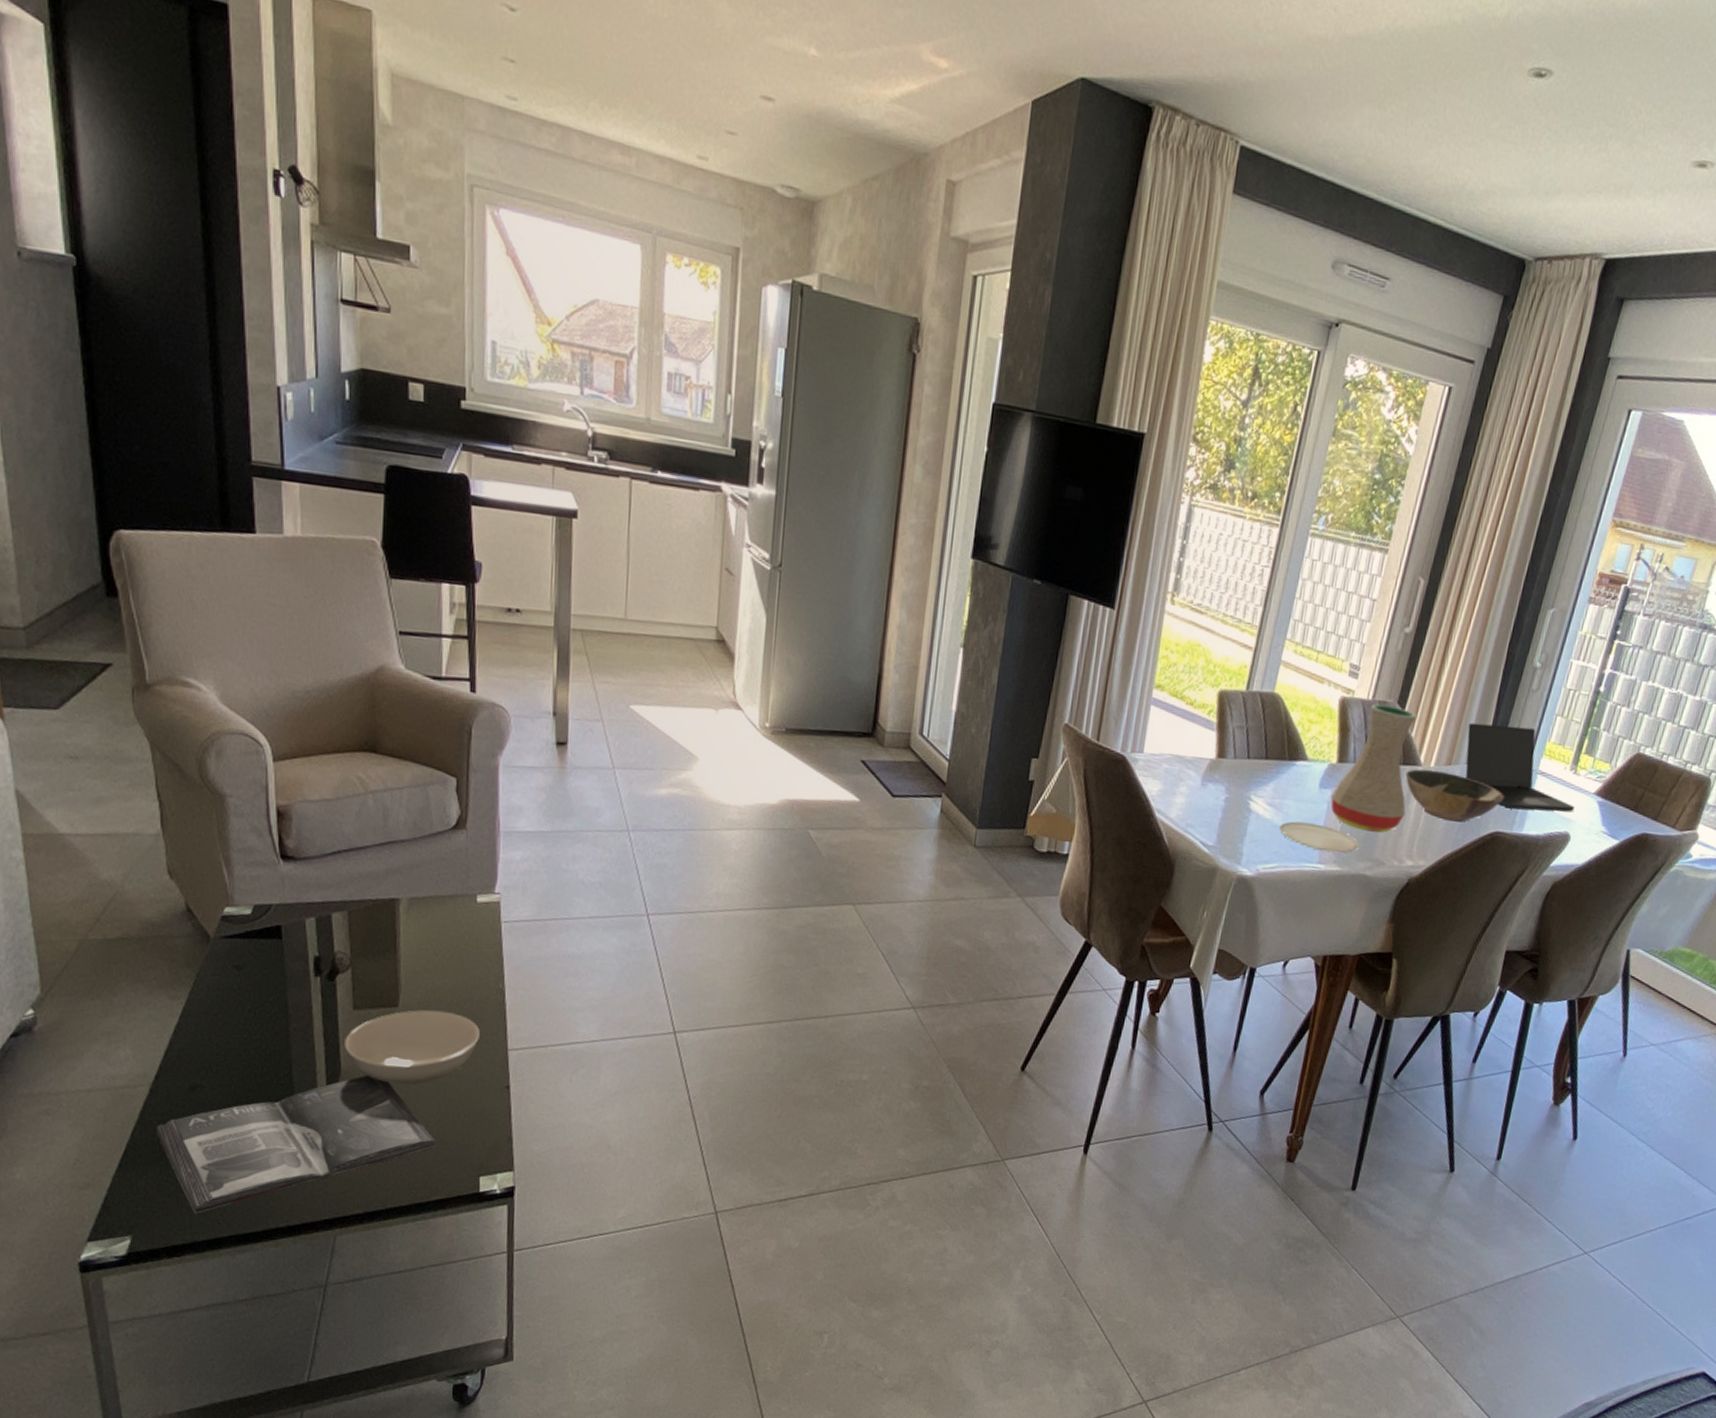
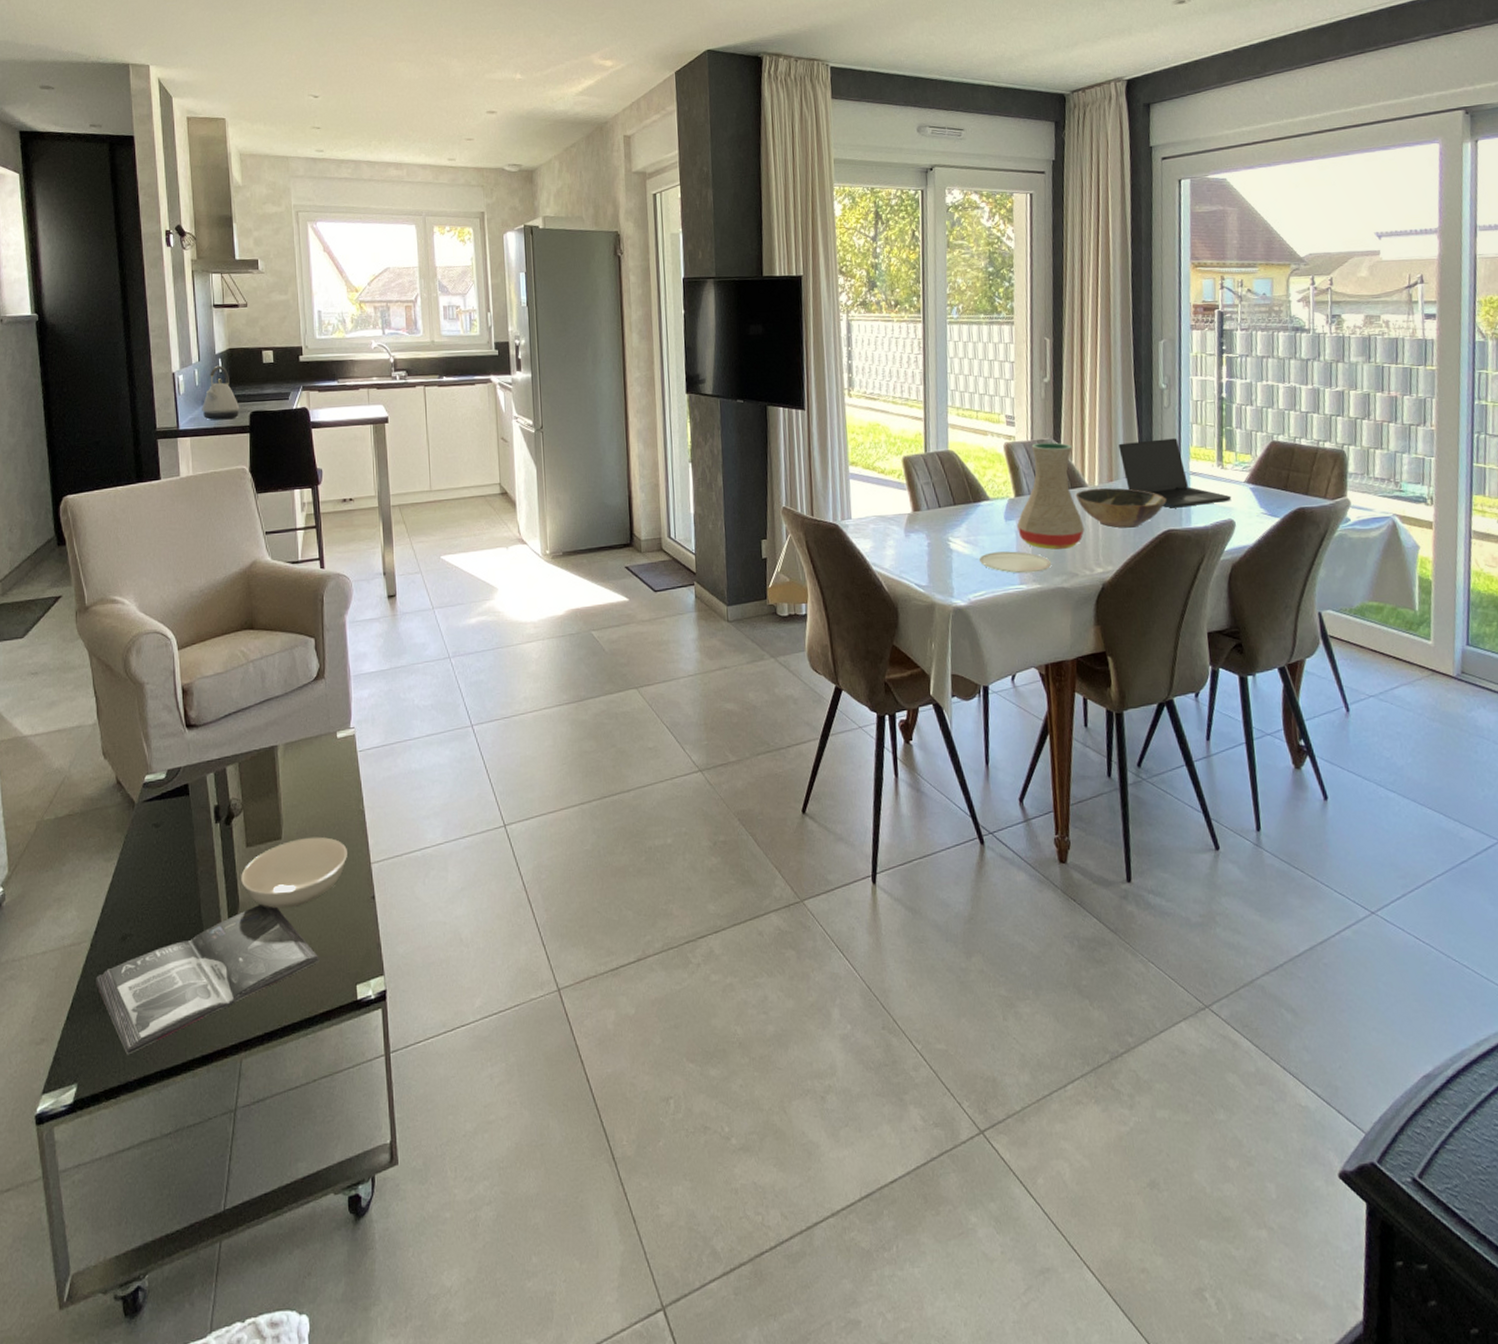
kettle: none [318,389,373,471] -> present [202,365,240,421]

